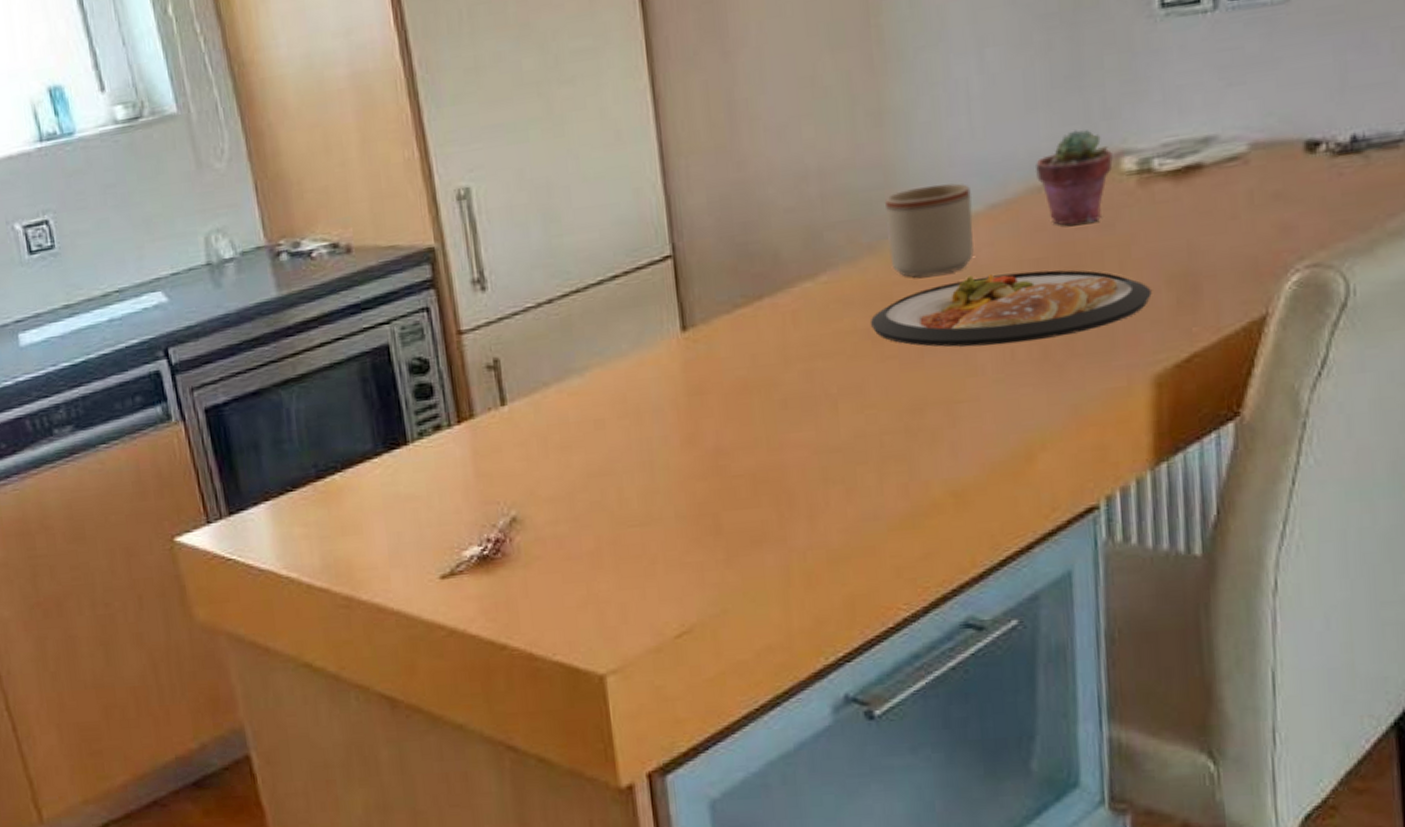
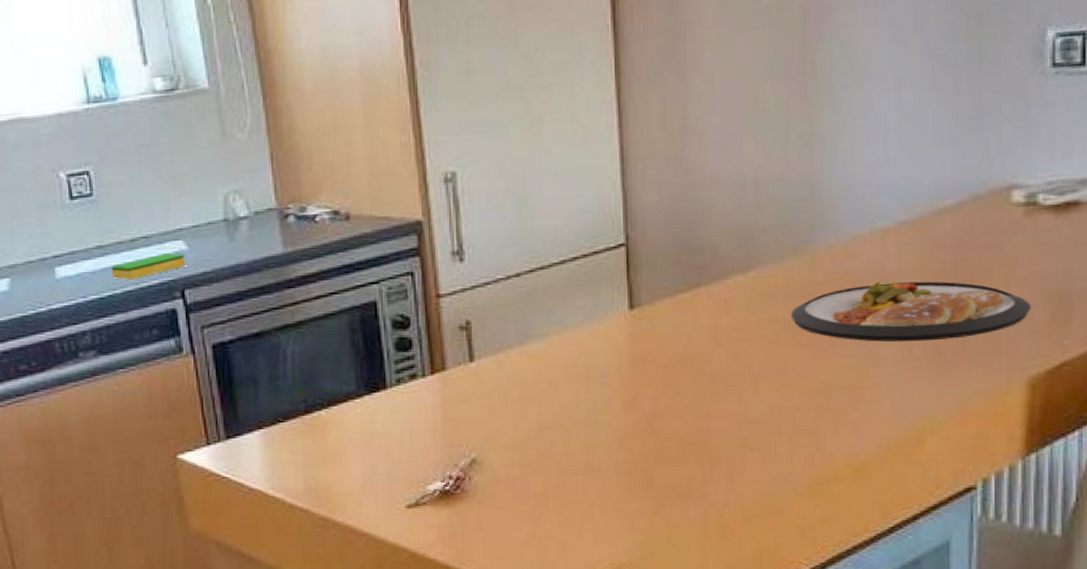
dish sponge: none [82,307,167,342] -> present [111,253,186,281]
mug: present [884,183,974,277] -> none [809,201,883,279]
potted succulent: present [1036,130,1113,225] -> none [939,164,1005,244]

